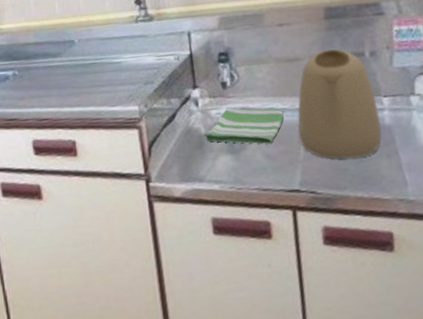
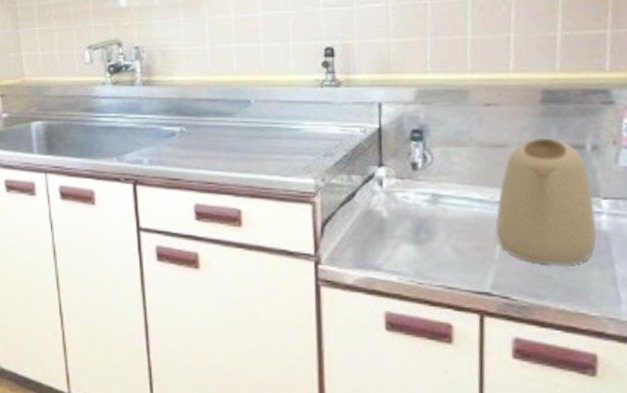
dish towel: present [203,108,285,144] -> none [385,192,482,237]

